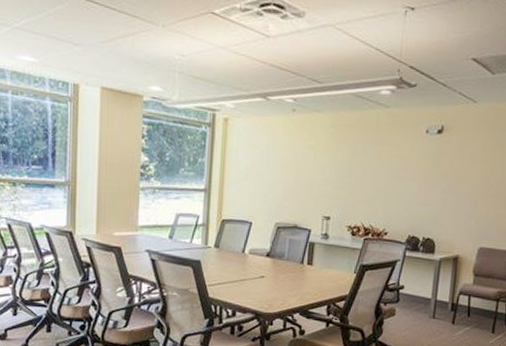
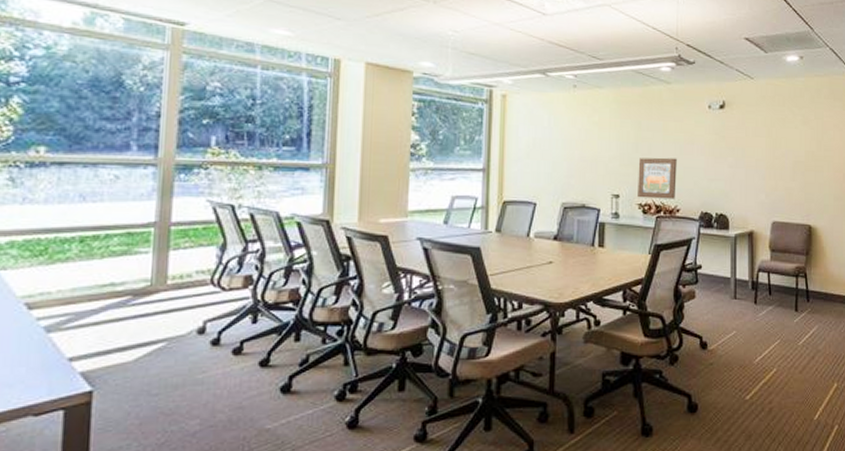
wall art: none [347,182,389,223] -> present [638,157,677,199]

